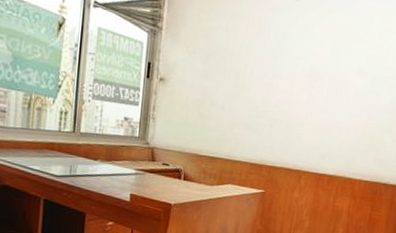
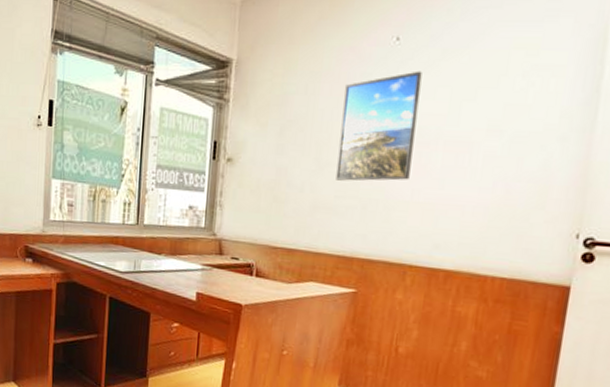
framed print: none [250,23,314,106] -> present [336,71,422,181]

